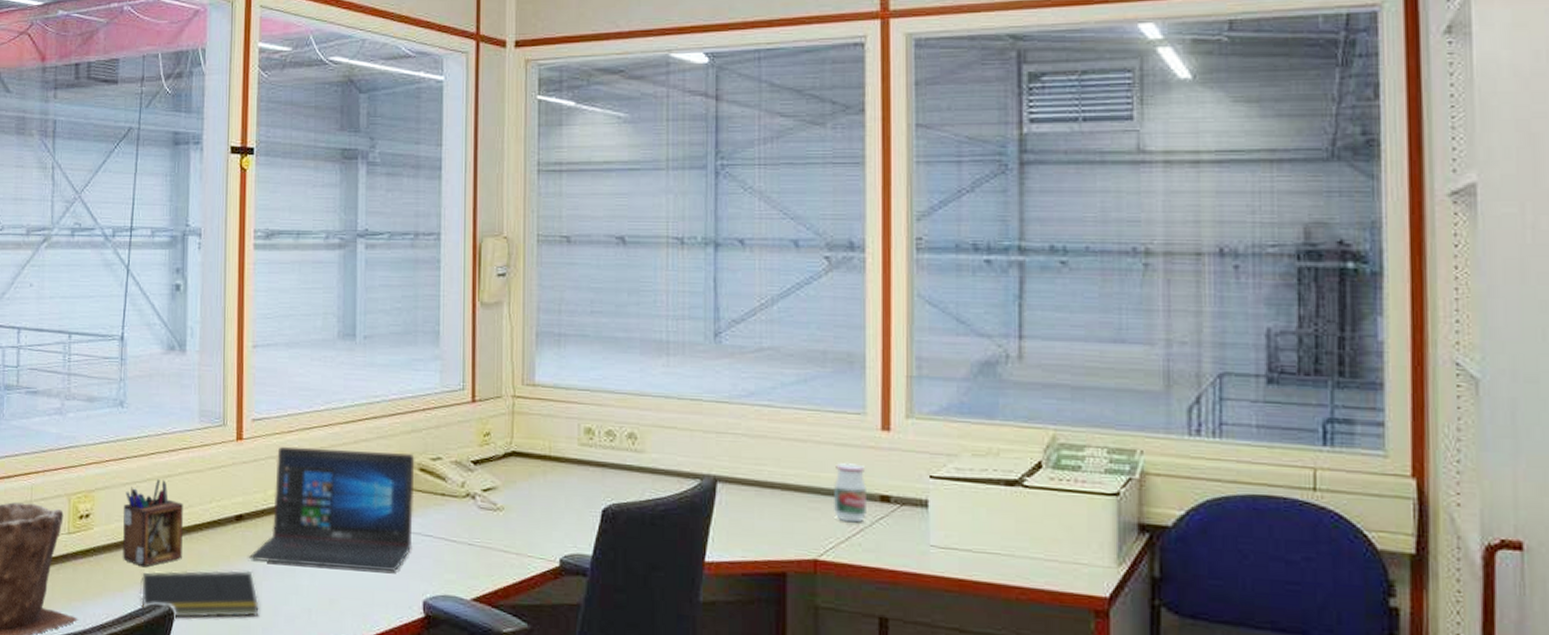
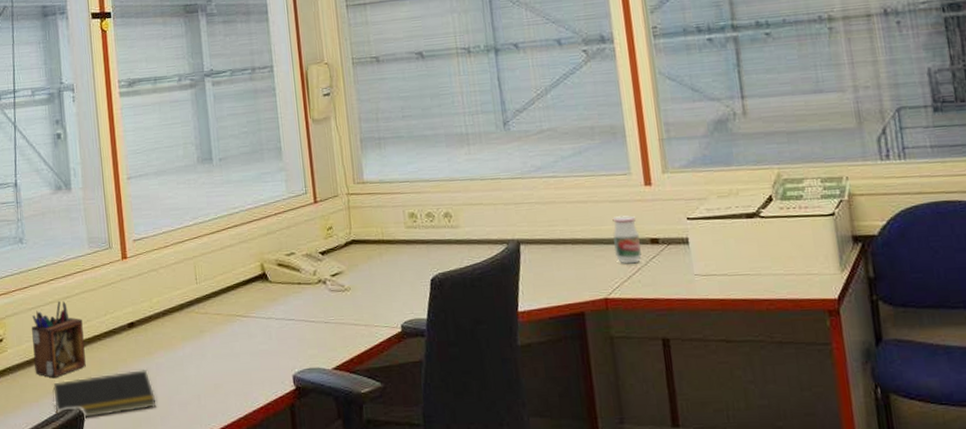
laptop: present [249,446,415,572] -> none [143,253,279,360]

